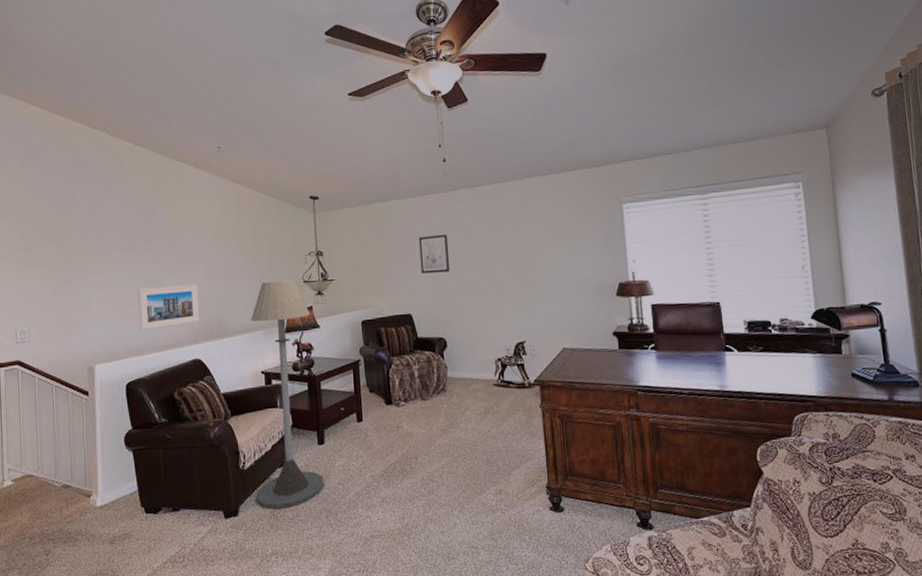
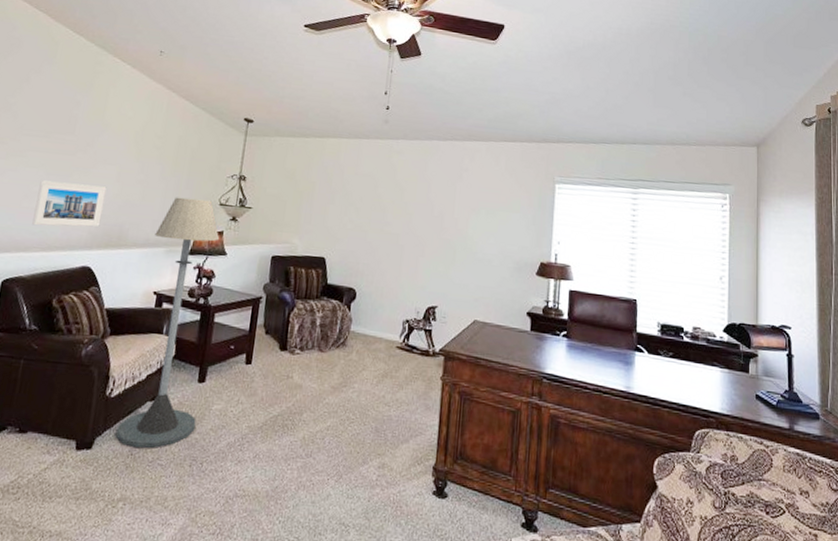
wall art: present [418,234,450,274] -> none [343,180,378,221]

